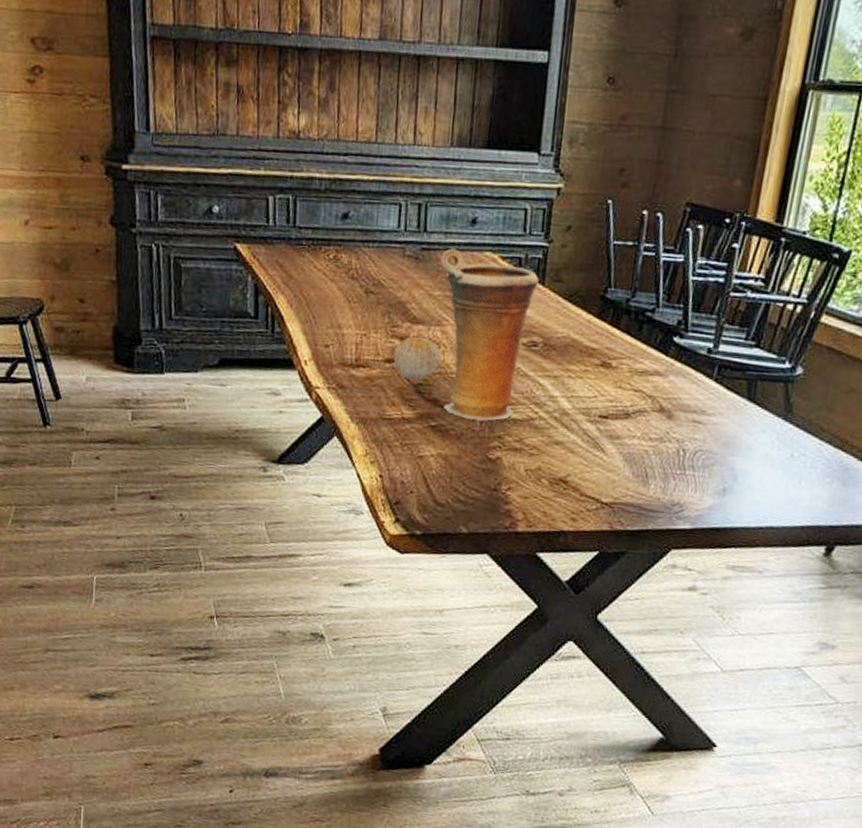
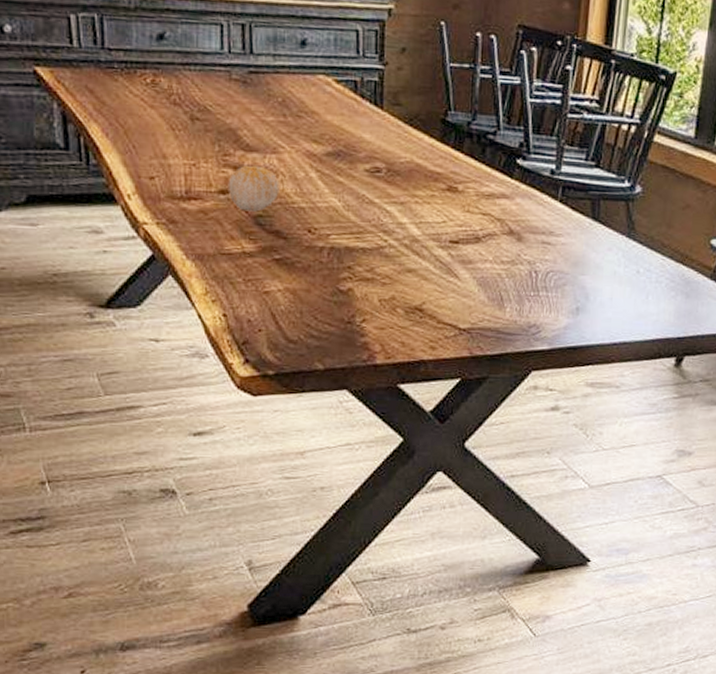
vase: present [440,248,539,421] -> none [270,71,377,251]

